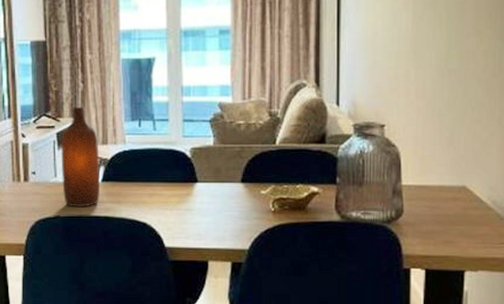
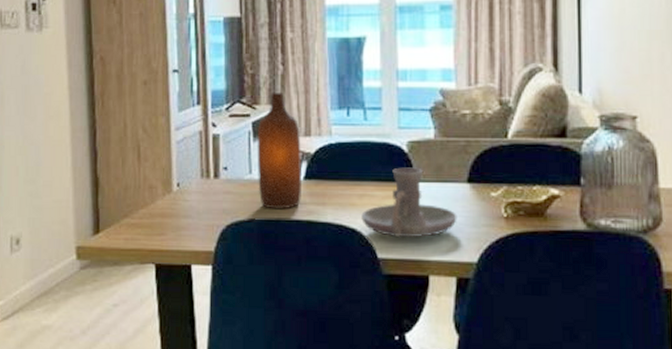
candle holder: none [151,170,232,230] -> present [361,167,457,238]

